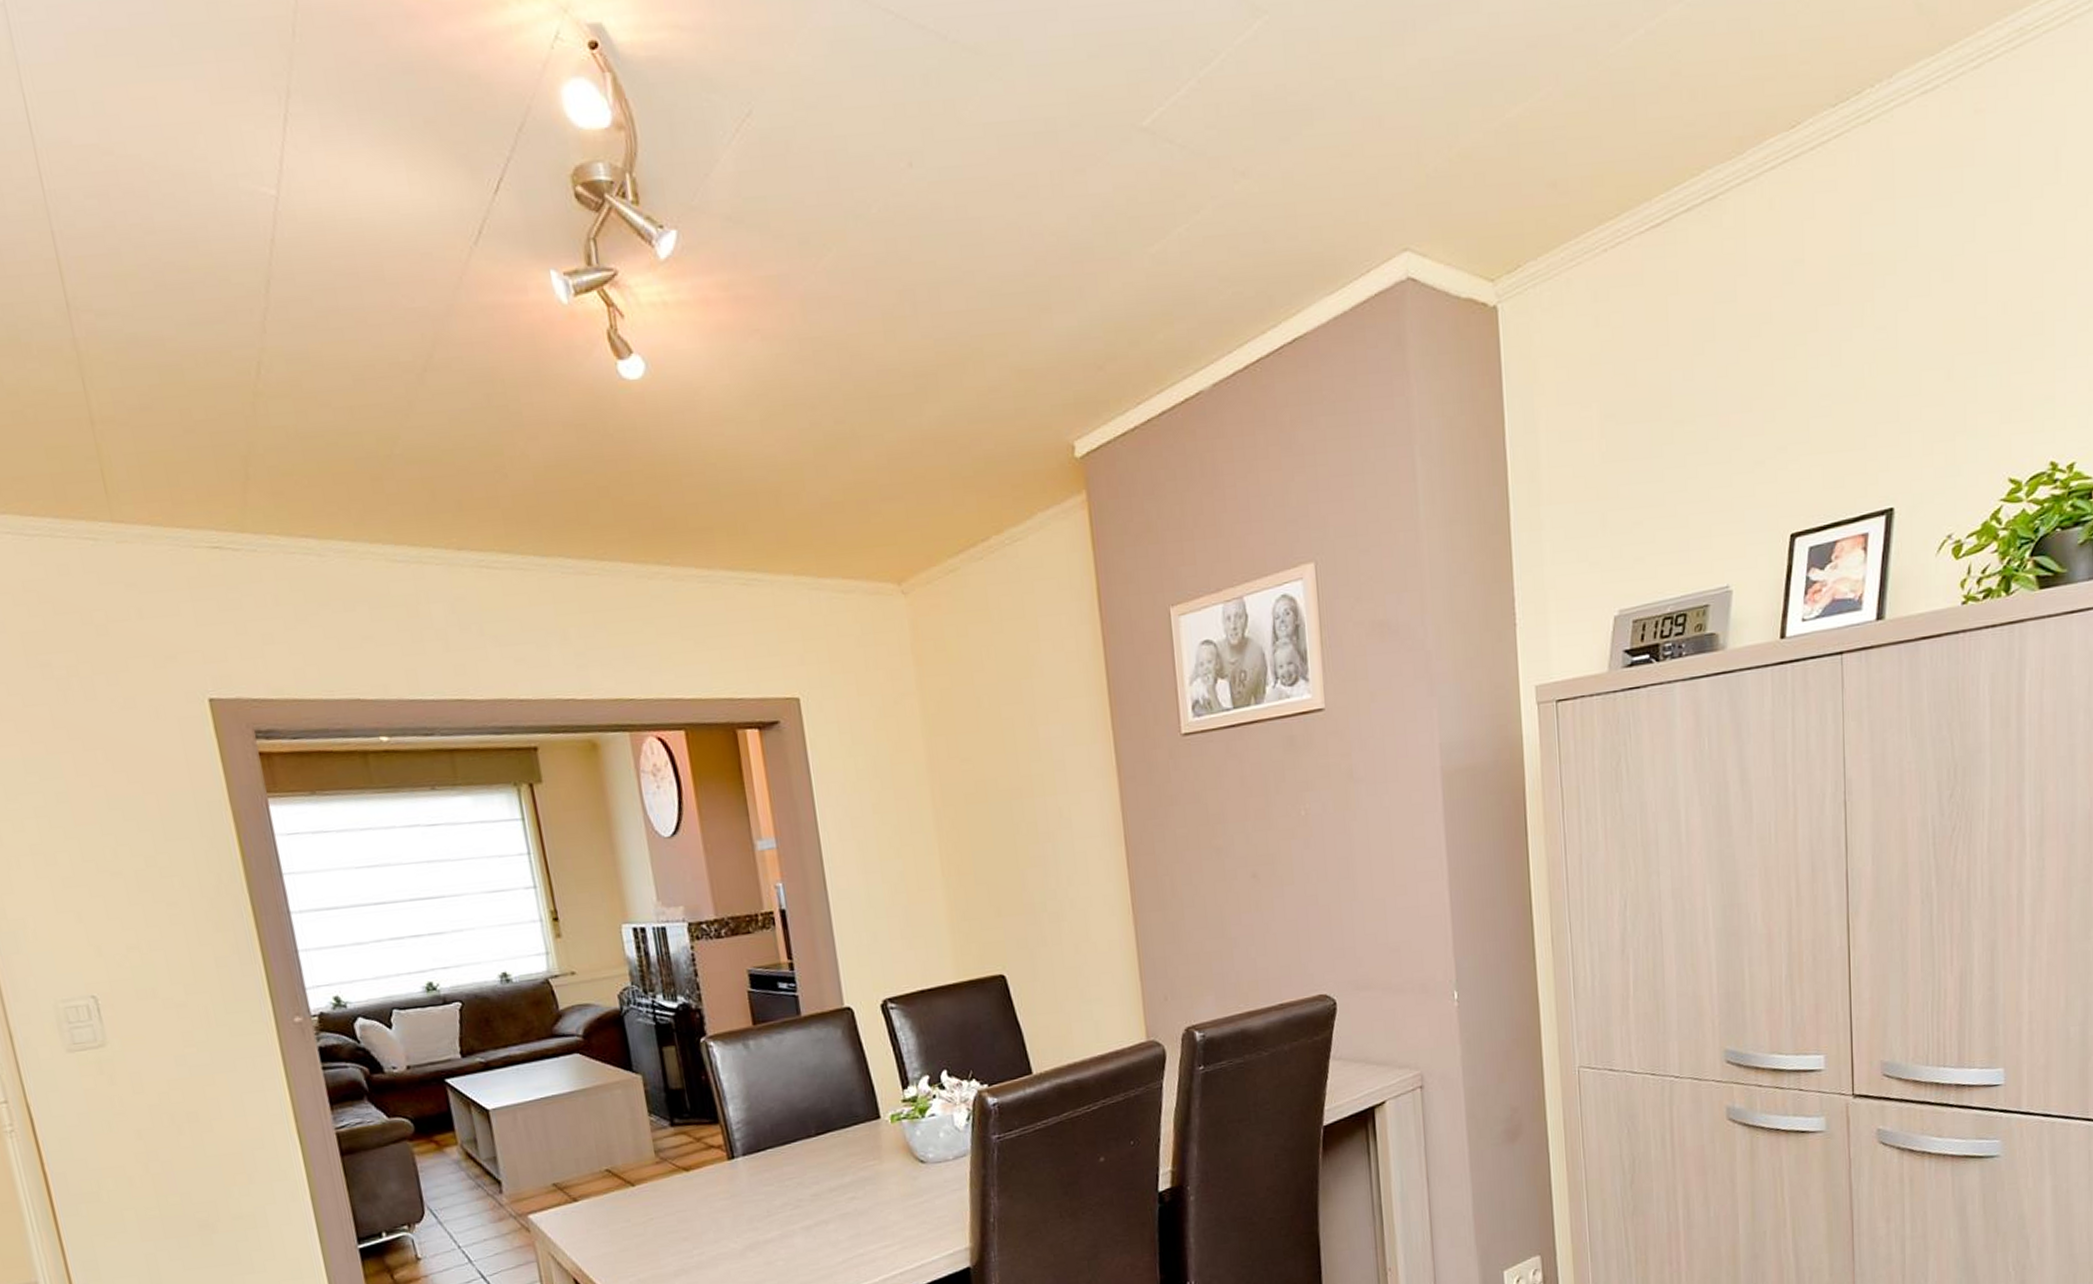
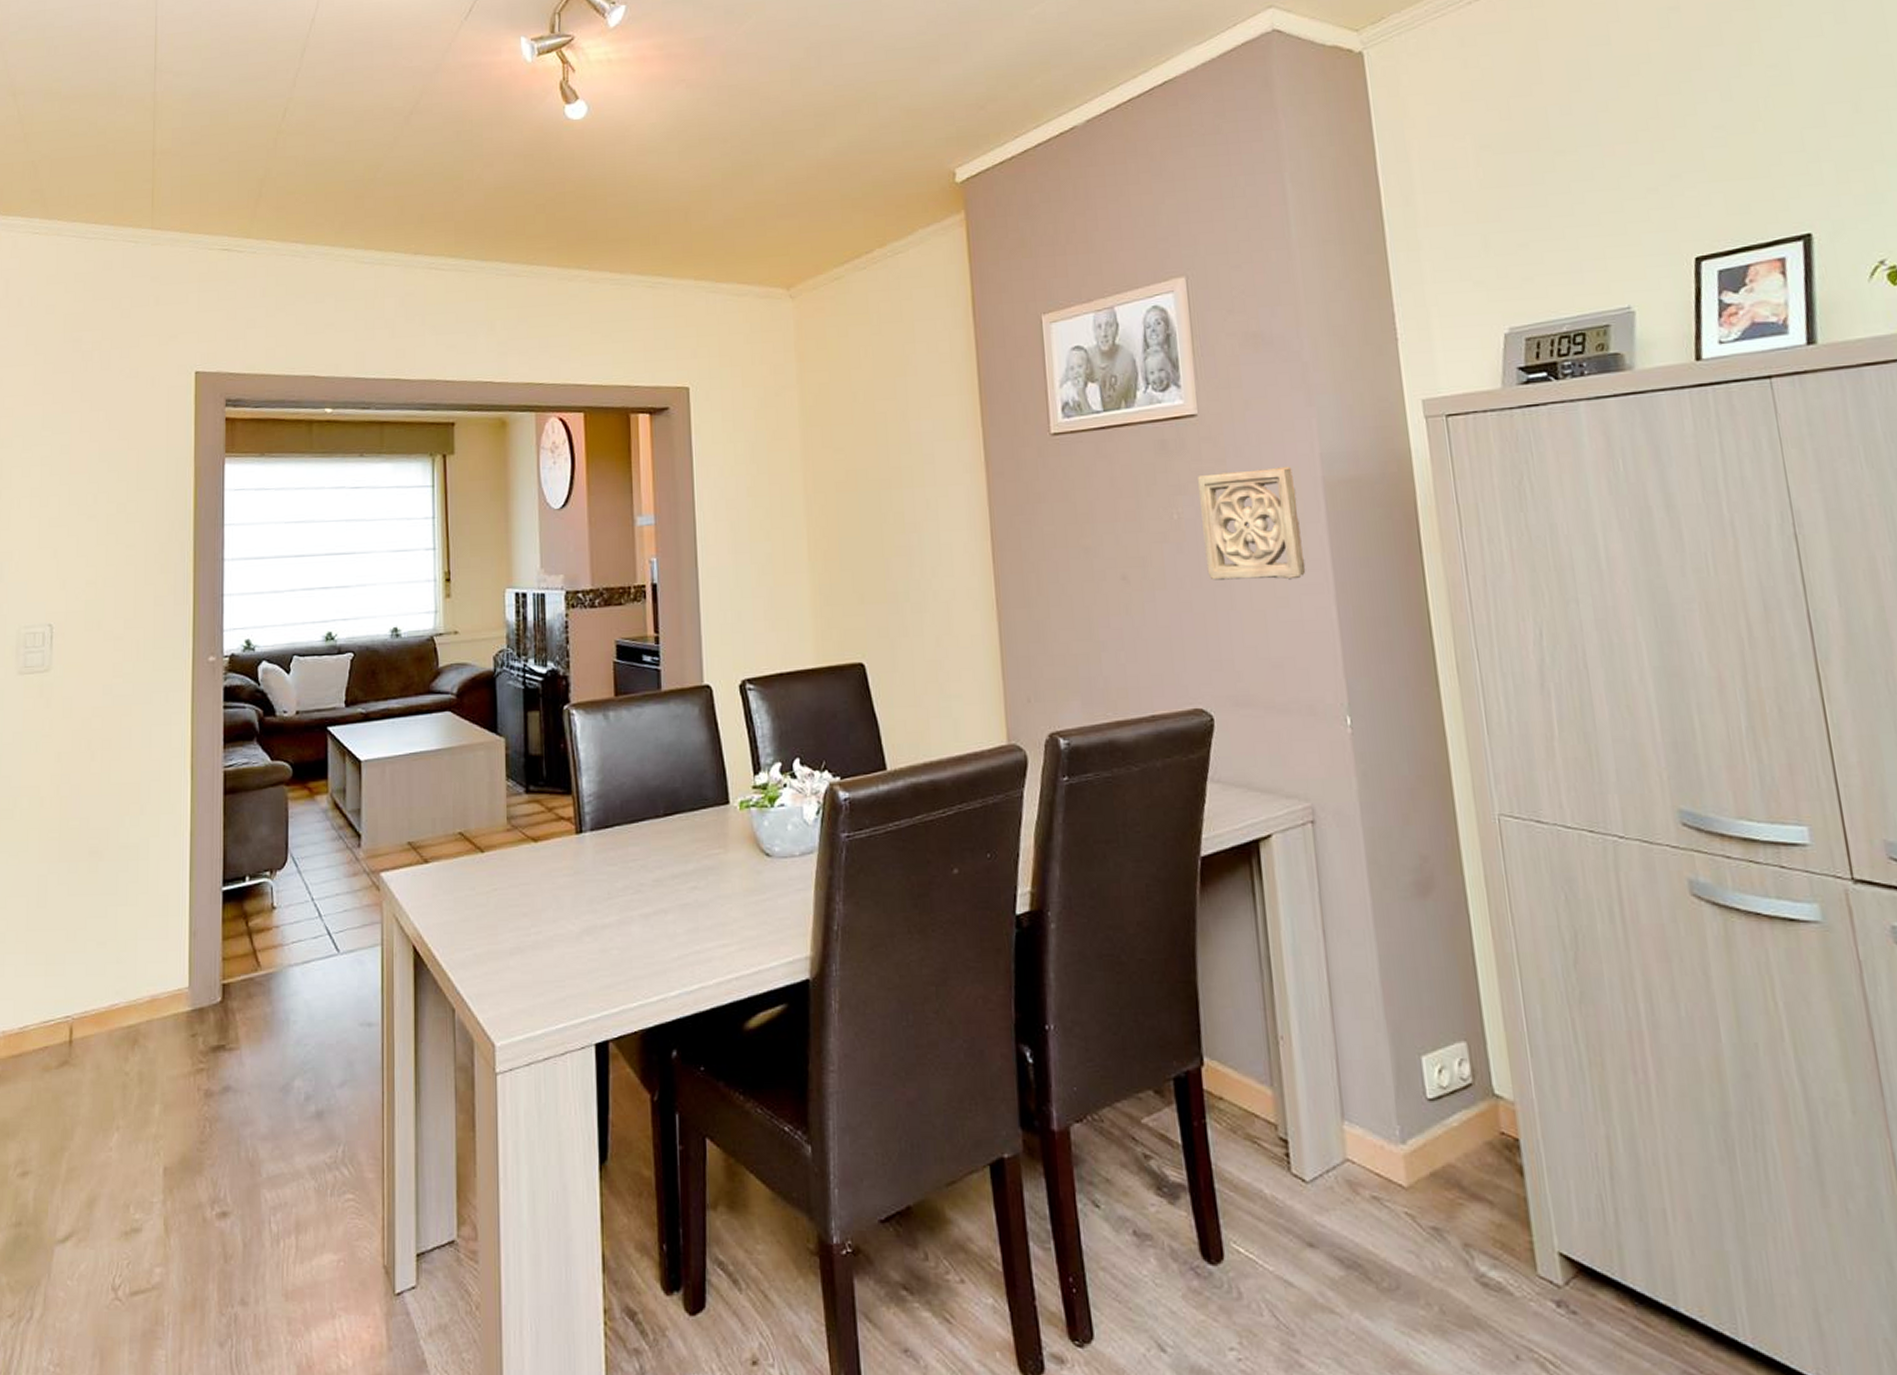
wall ornament: none [1324,757,1423,873] -> present [1197,466,1306,580]

